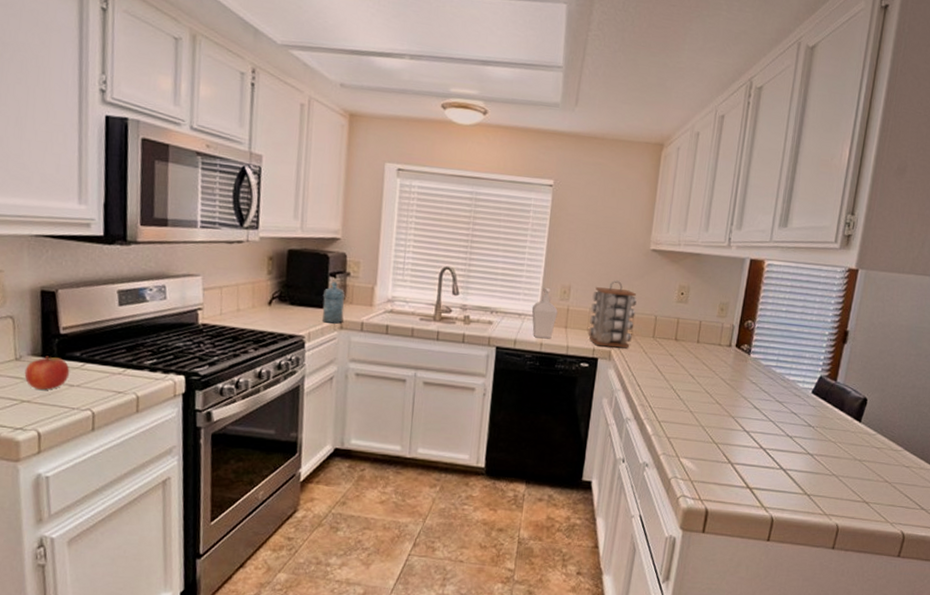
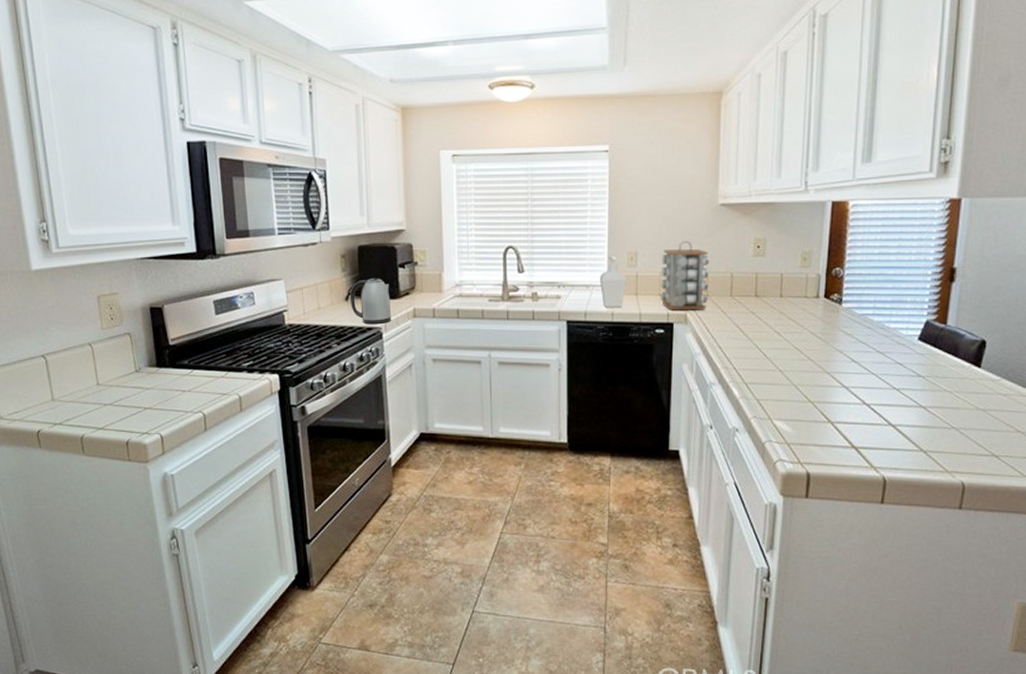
fruit: present [24,356,70,390] -> none [144,366,181,397]
kettle: none [273,284,318,333] -> present [349,277,392,325]
canister: present [322,281,346,324] -> none [394,271,416,313]

